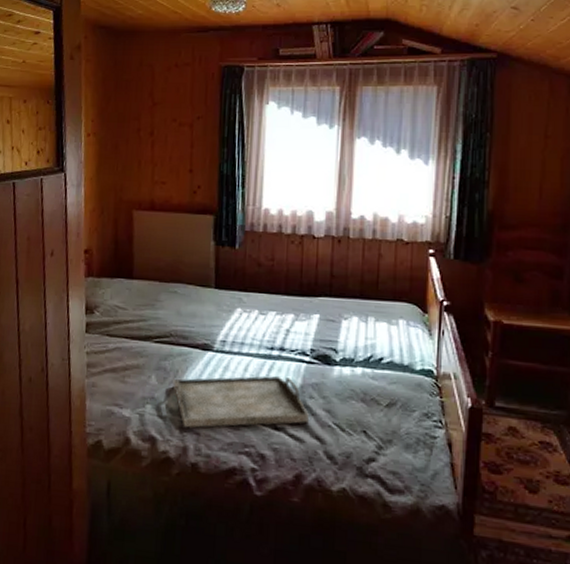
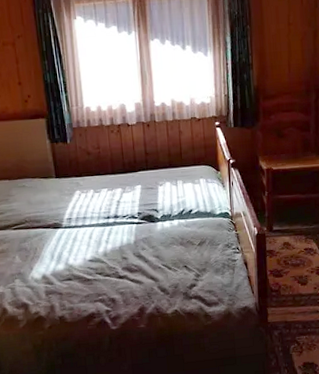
serving tray: present [173,375,309,428] -> none [34,237,144,291]

